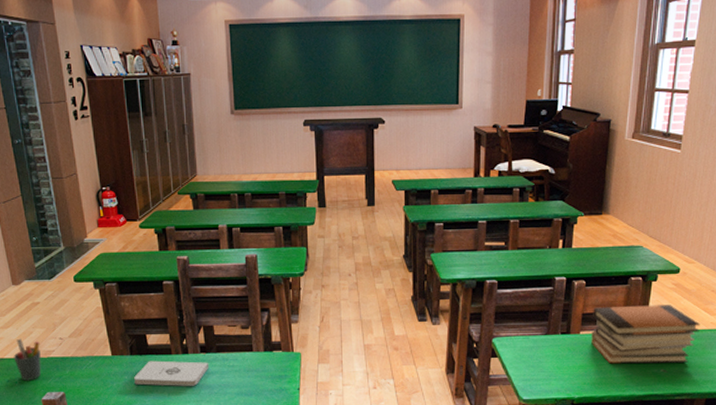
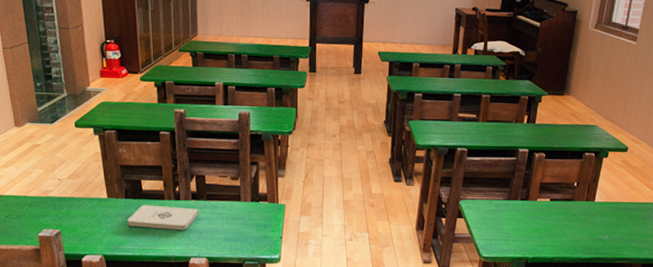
pen holder: present [13,338,42,381] -> none [12,177,39,217]
book stack: present [591,305,701,364] -> none [547,178,643,231]

